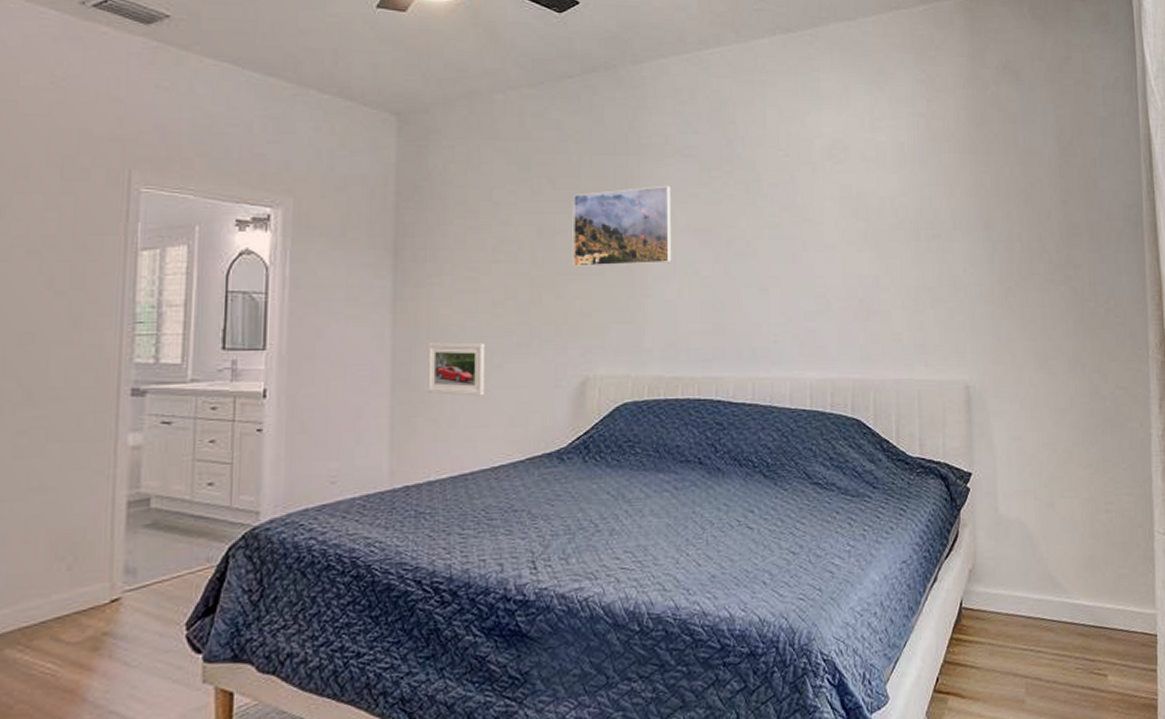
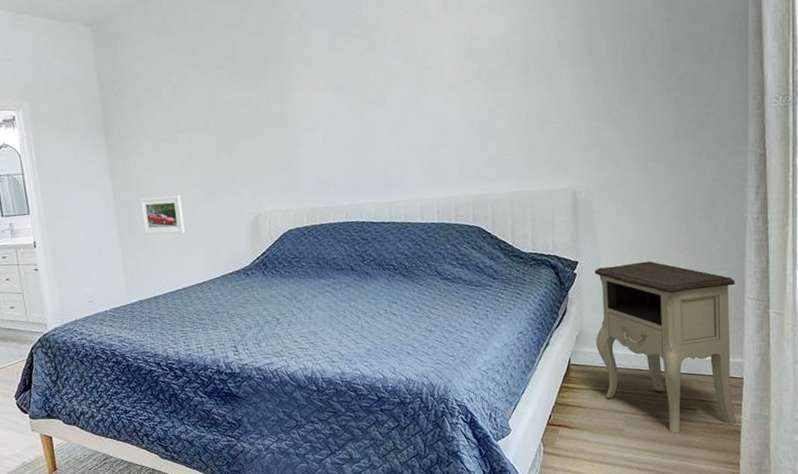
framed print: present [572,185,672,267] -> none [232,53,317,129]
nightstand: none [990,478,1152,708] -> present [594,261,736,434]

